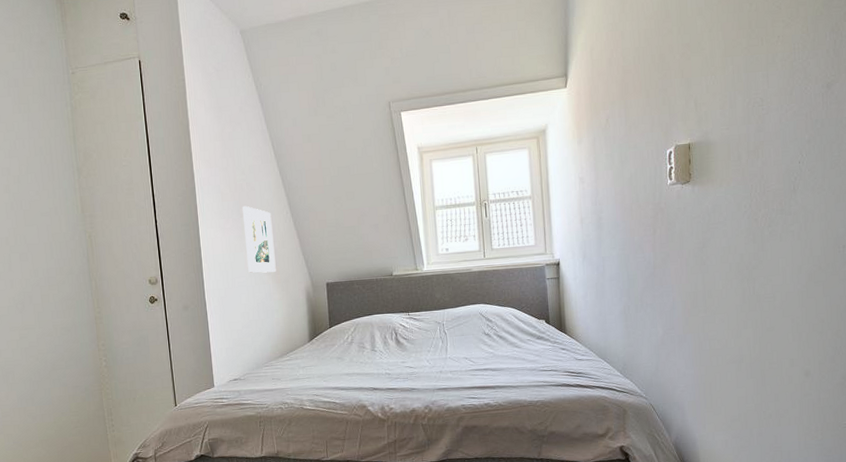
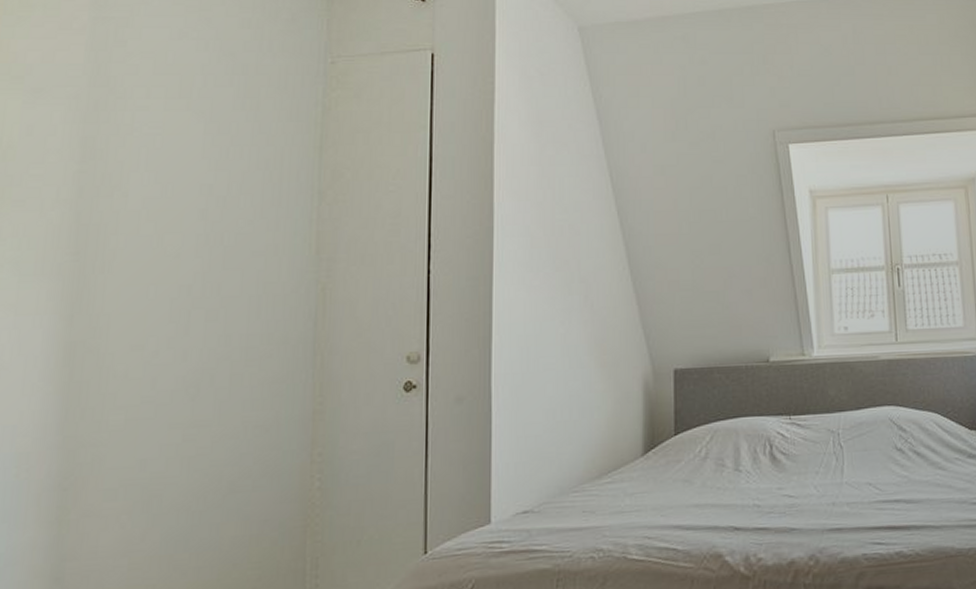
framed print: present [242,205,276,273] -> none [559,255,602,352]

